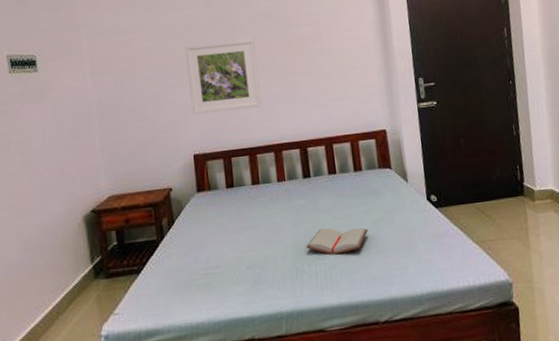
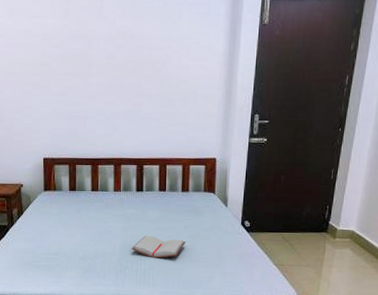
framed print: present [184,39,261,114] -> none [42,55,108,123]

